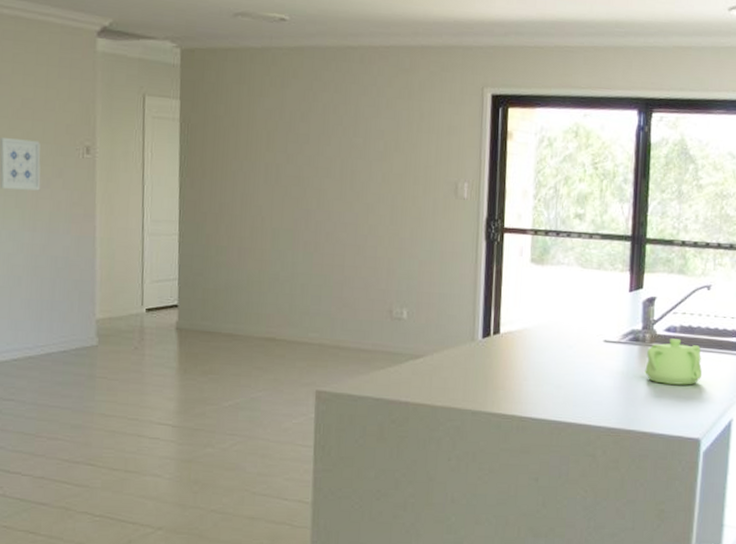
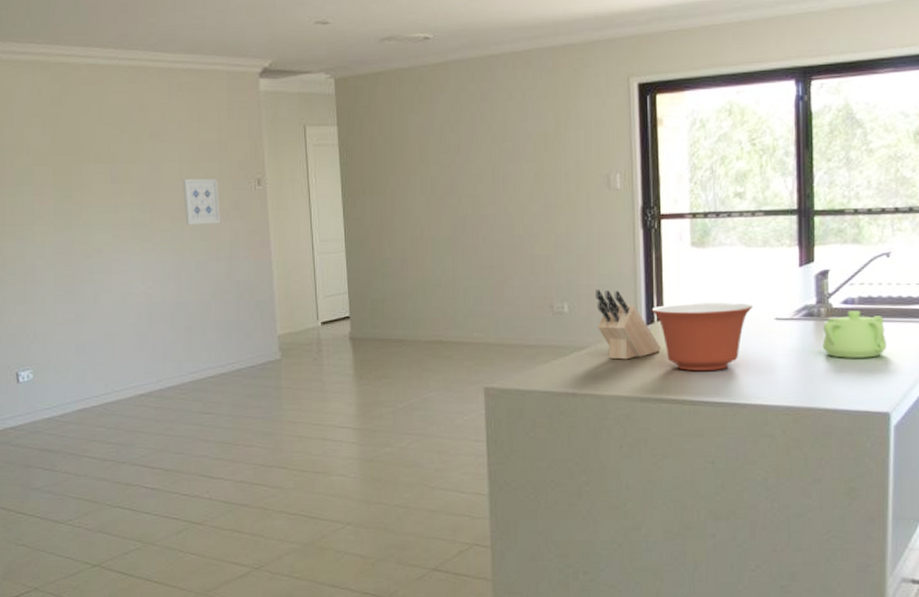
knife block: none [434,298,495,371] -> present [594,289,661,360]
mixing bowl: none [488,318,585,388] -> present [651,302,753,371]

